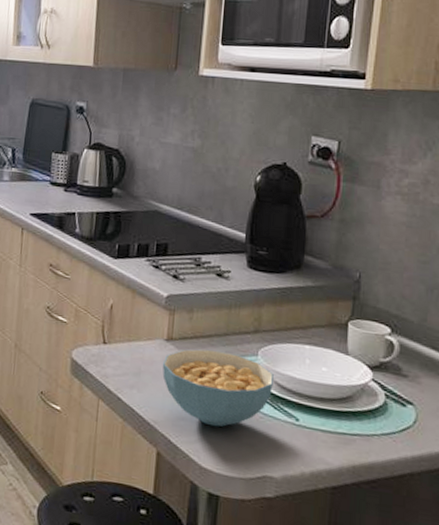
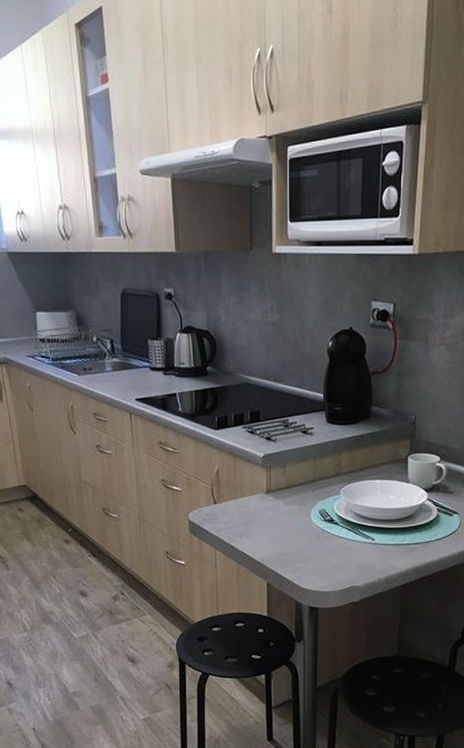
cereal bowl: present [162,349,274,427] -> none [264,495,353,556]

